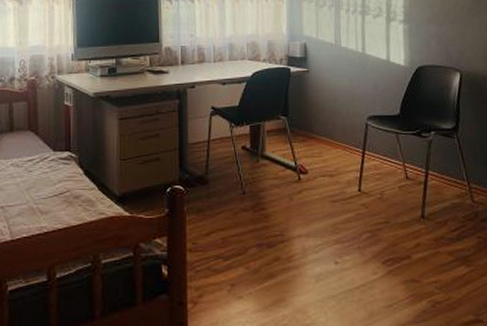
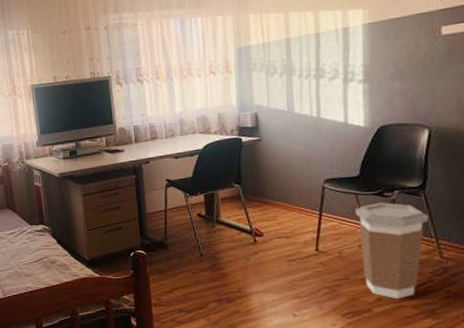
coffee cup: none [395,143,461,245] -> present [354,202,429,299]

